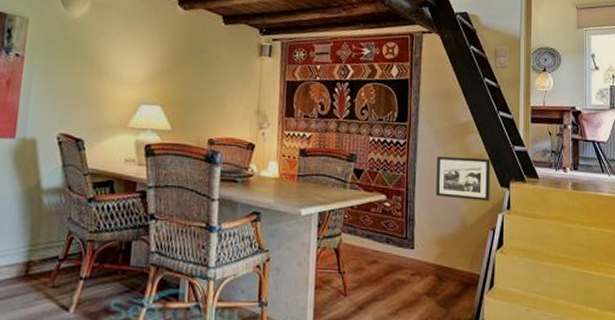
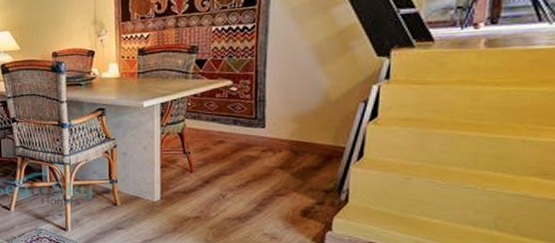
picture frame: present [436,155,491,201] -> none [291,29,365,75]

